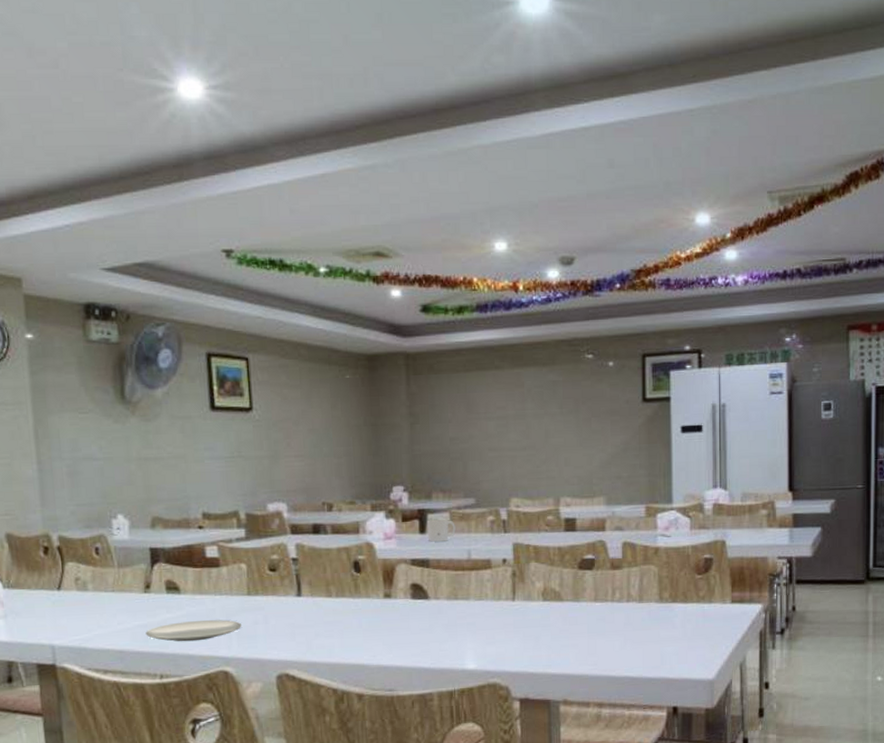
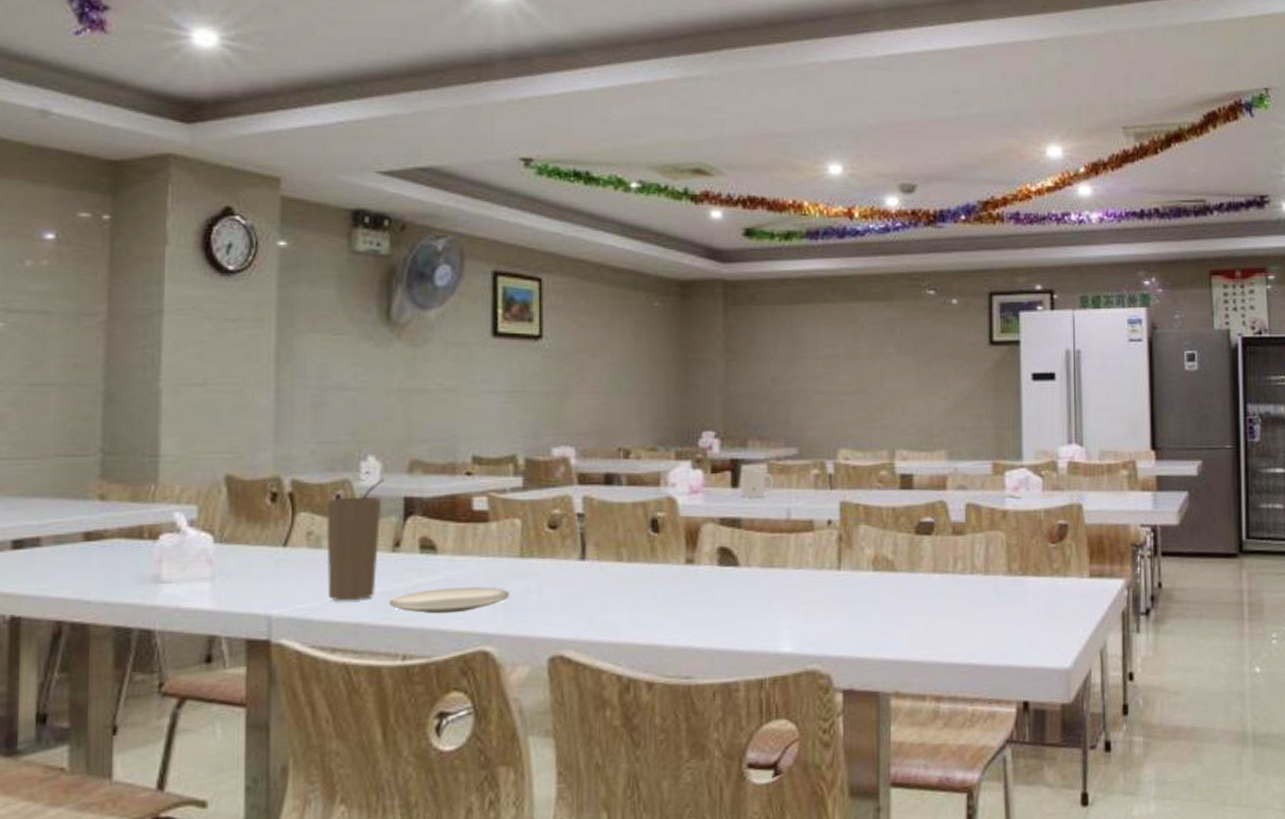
cup: none [87,532,134,632] -> present [325,478,386,600]

